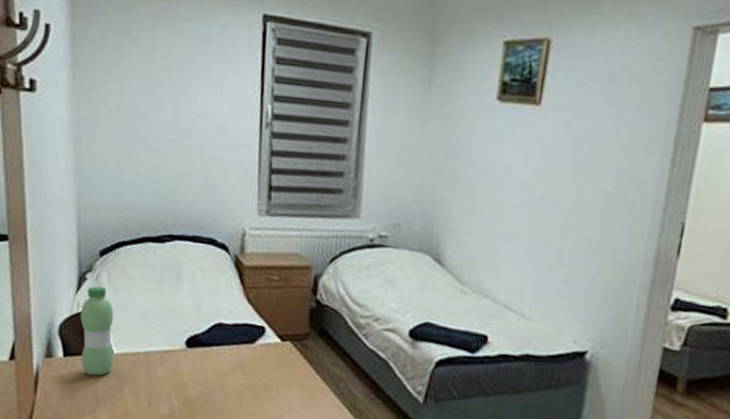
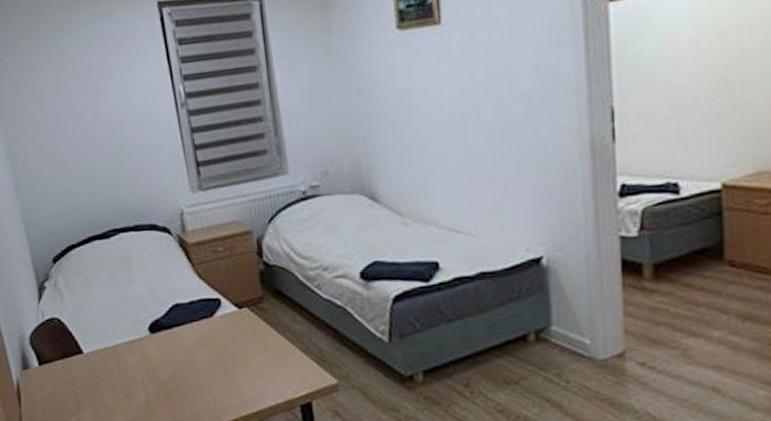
water bottle: present [80,286,114,376] -> none [45,292,86,378]

